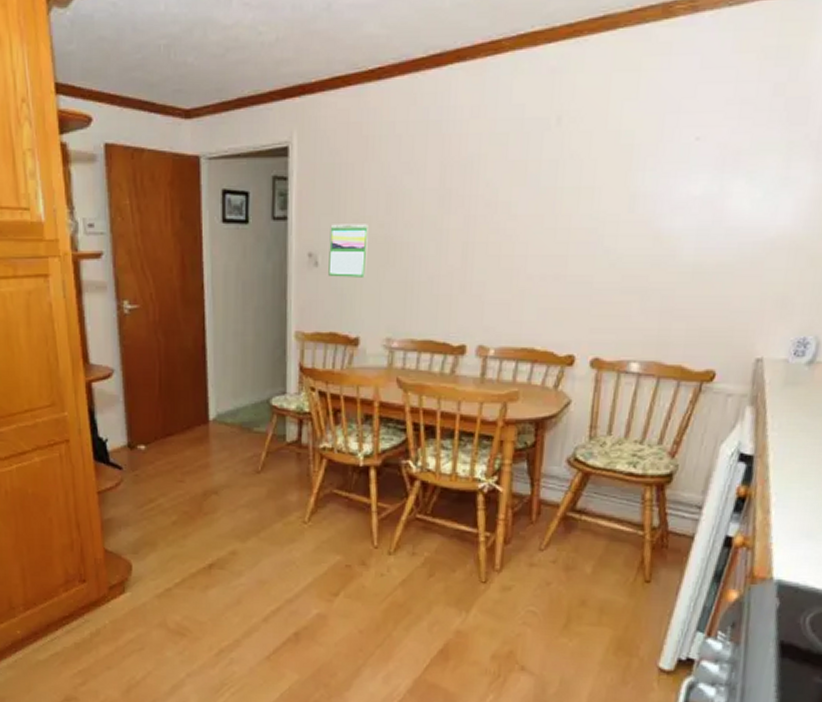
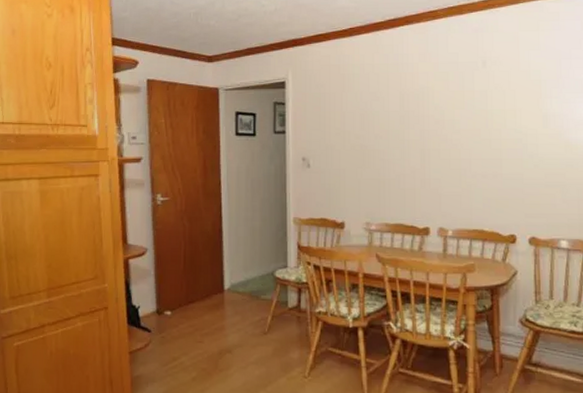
calendar: present [328,224,368,278] -> none [318,136,348,176]

